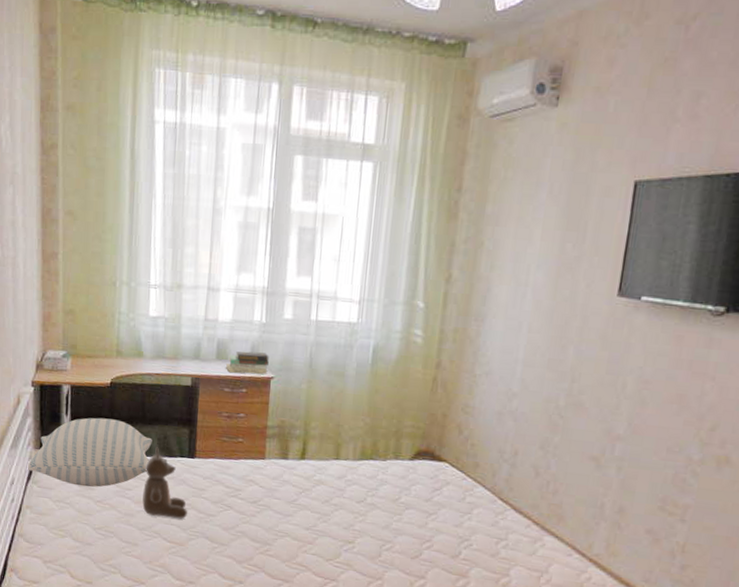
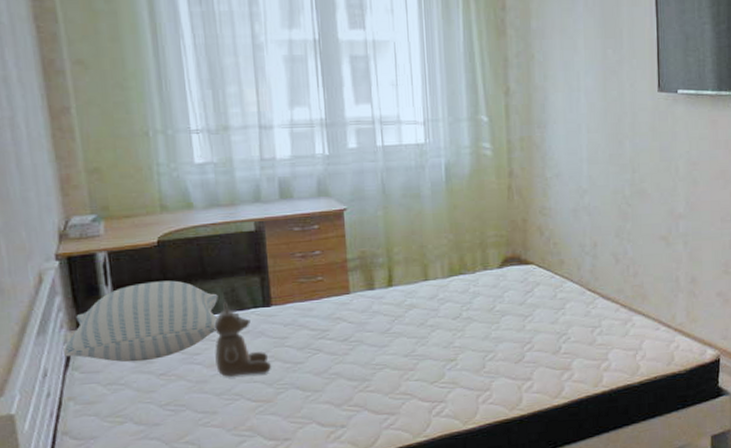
books: present [226,351,269,374] -> none [292,185,339,211]

